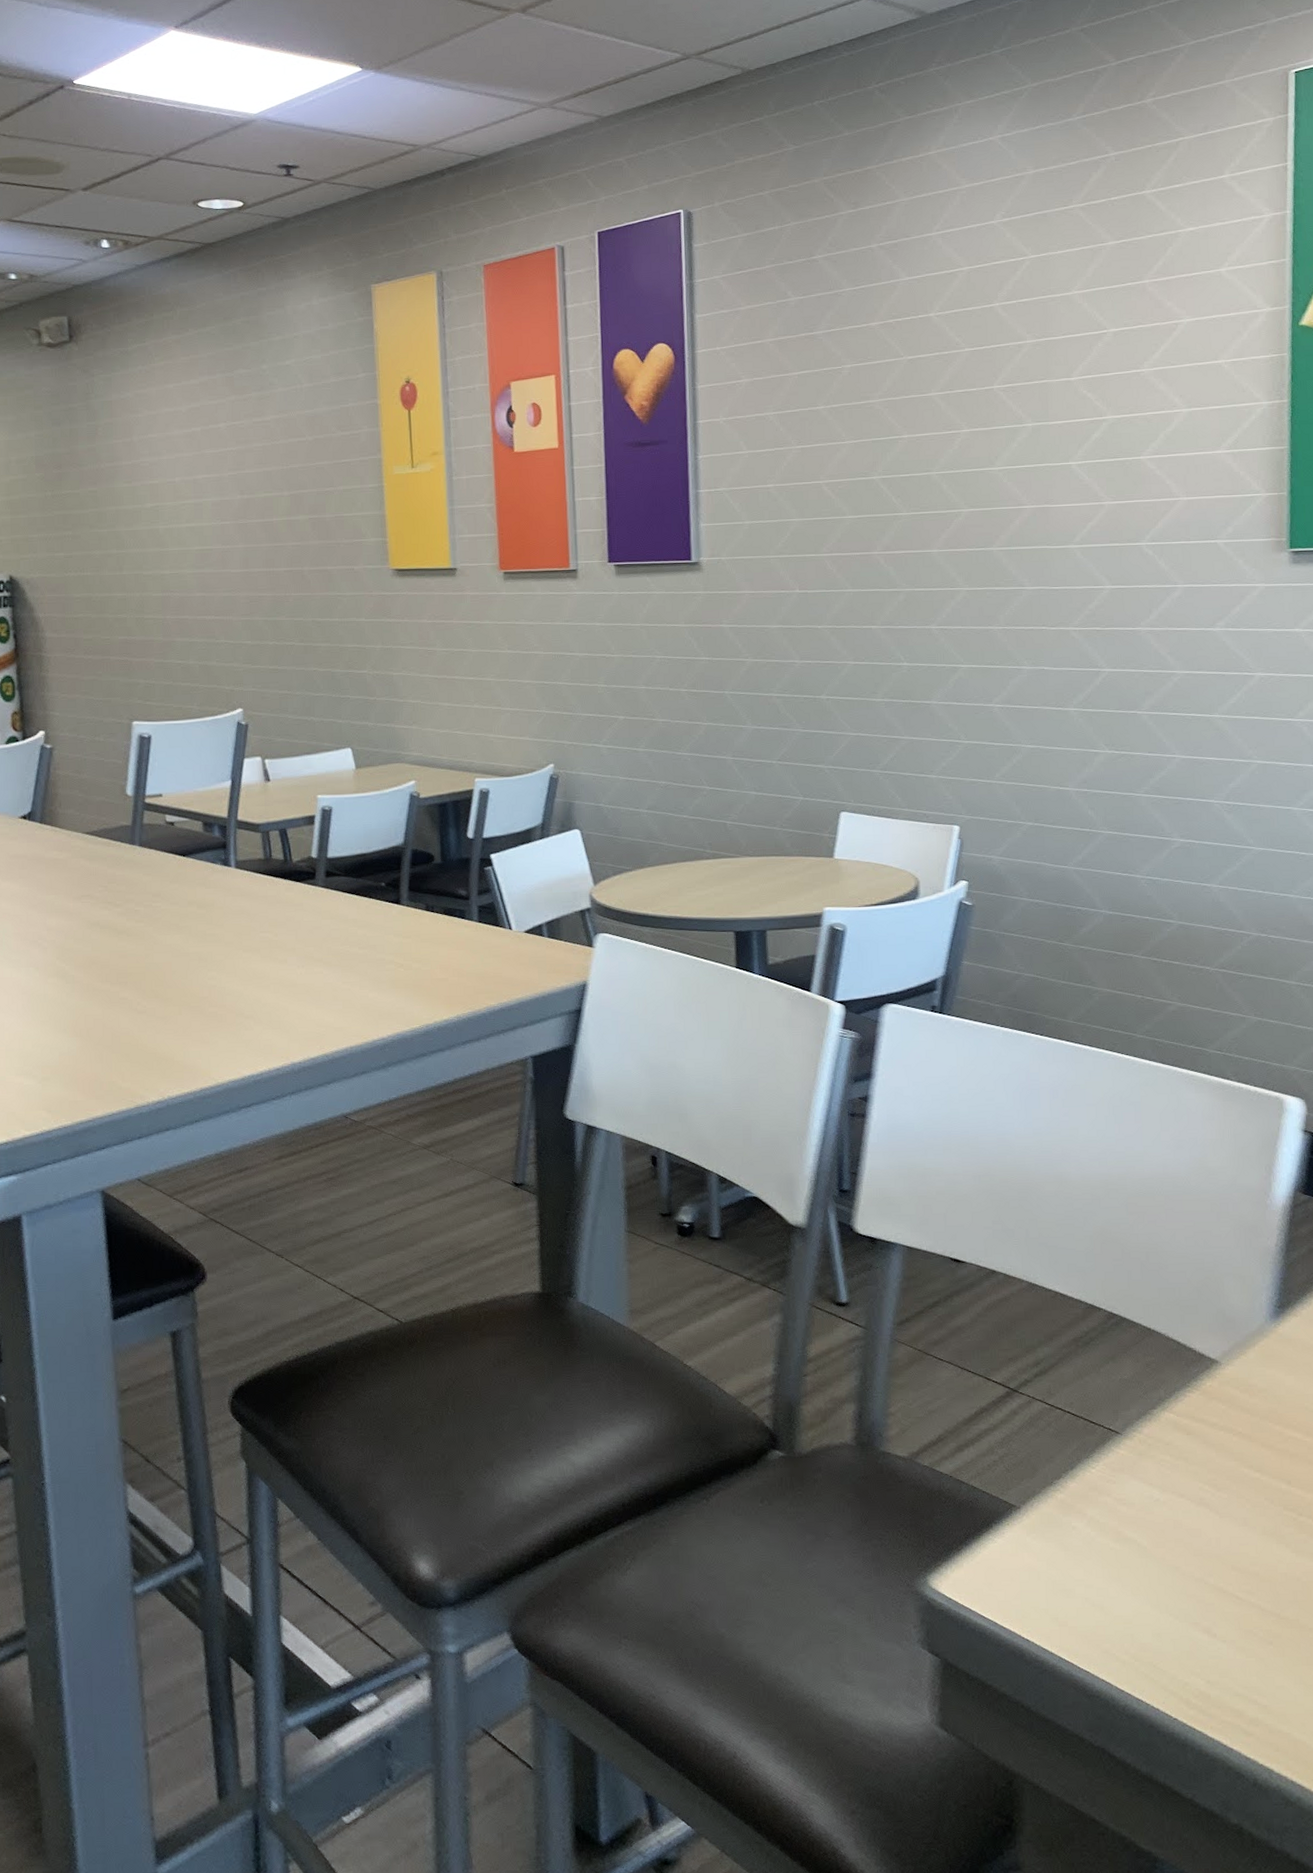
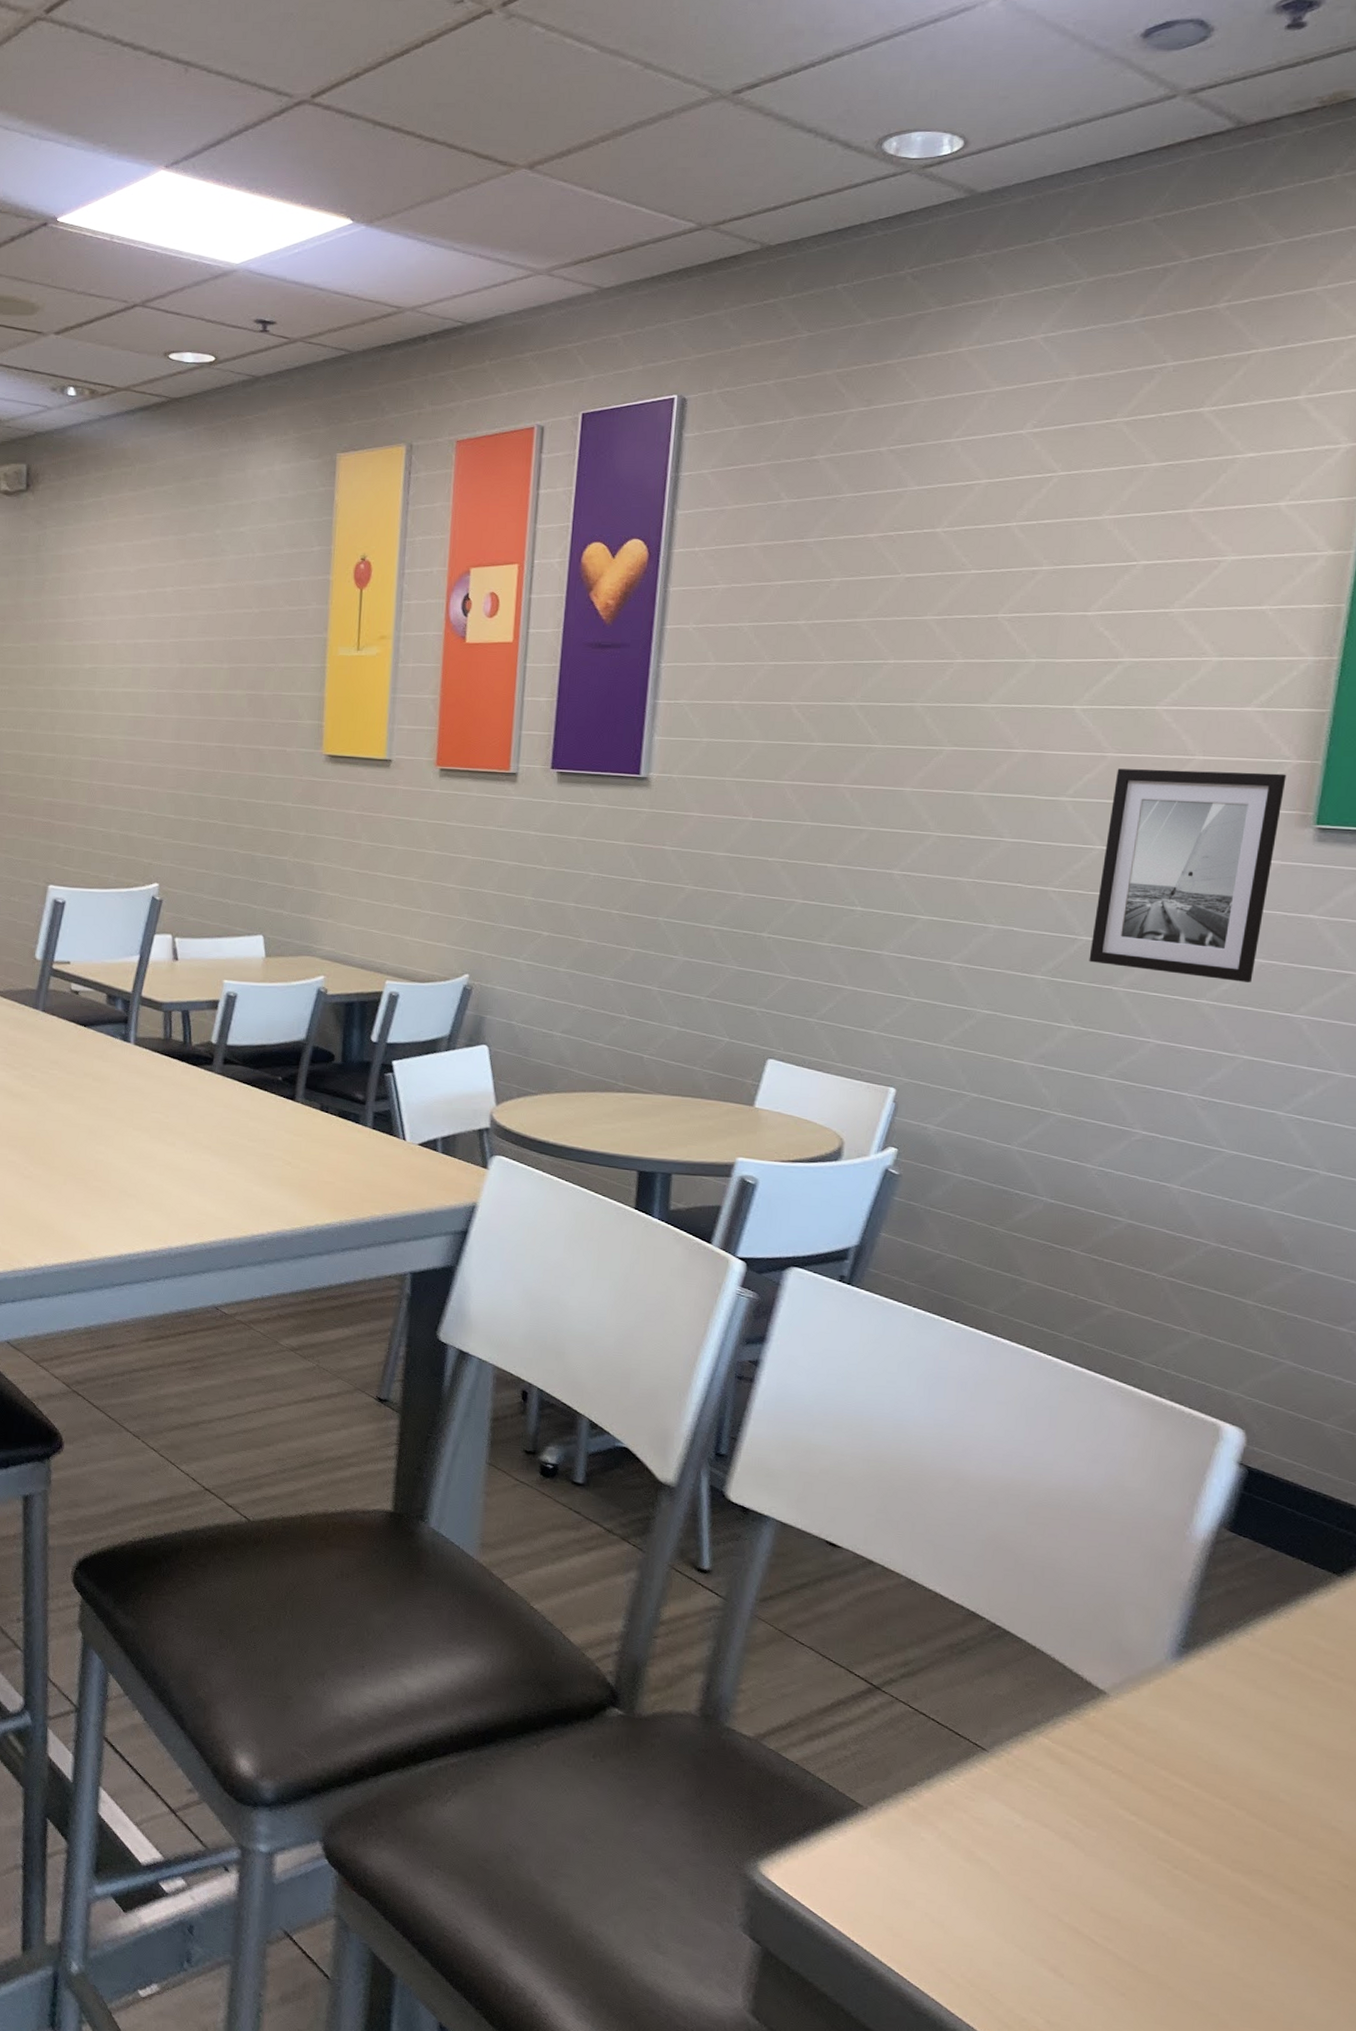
wall art: none [1113,506,1259,695] -> present [1089,769,1287,982]

